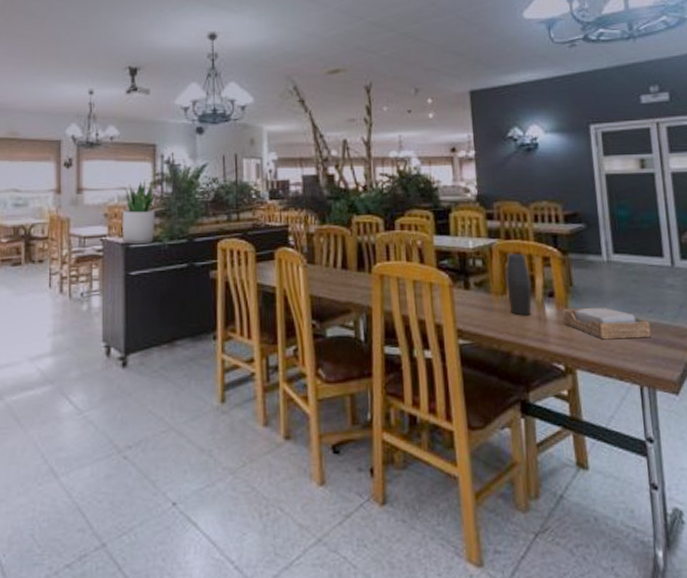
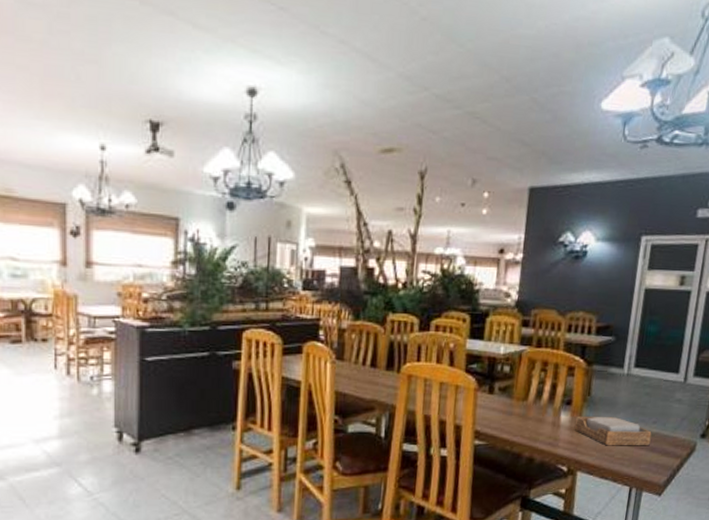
planter: present [122,180,156,245] -> none [138,258,178,329]
vase: present [505,253,532,316] -> none [528,361,553,421]

